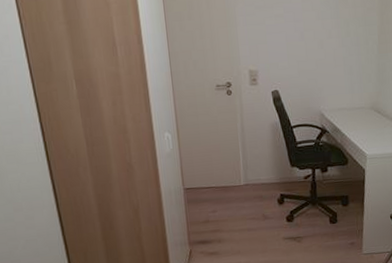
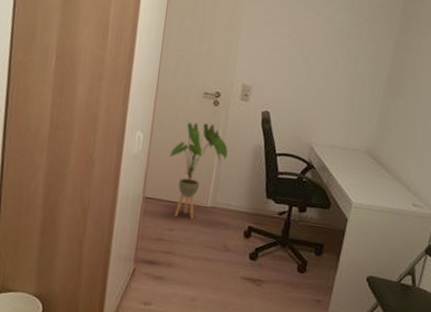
house plant: none [198,112,249,200] -> present [169,122,228,220]

